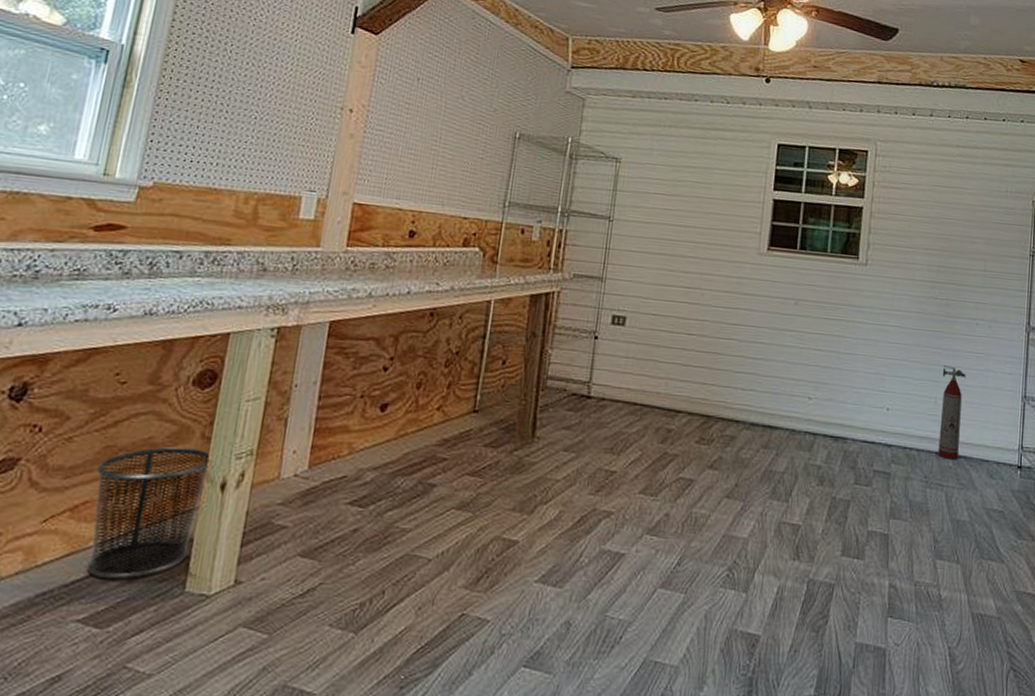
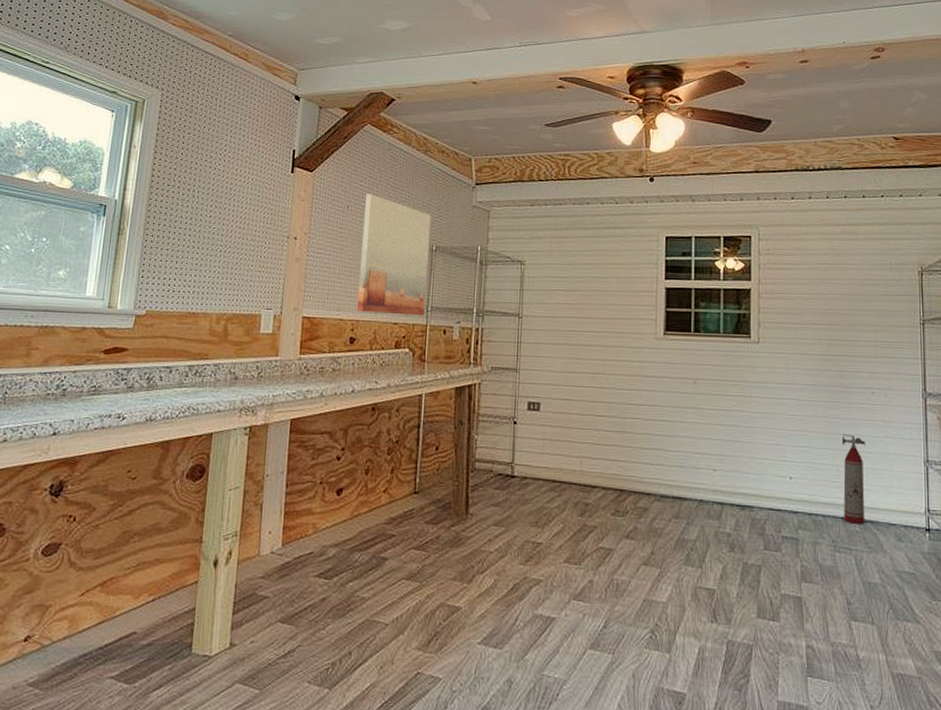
waste bin: present [86,447,212,580] -> none [116,531,206,643]
wall art: none [419,66,517,212] -> present [356,194,431,316]

